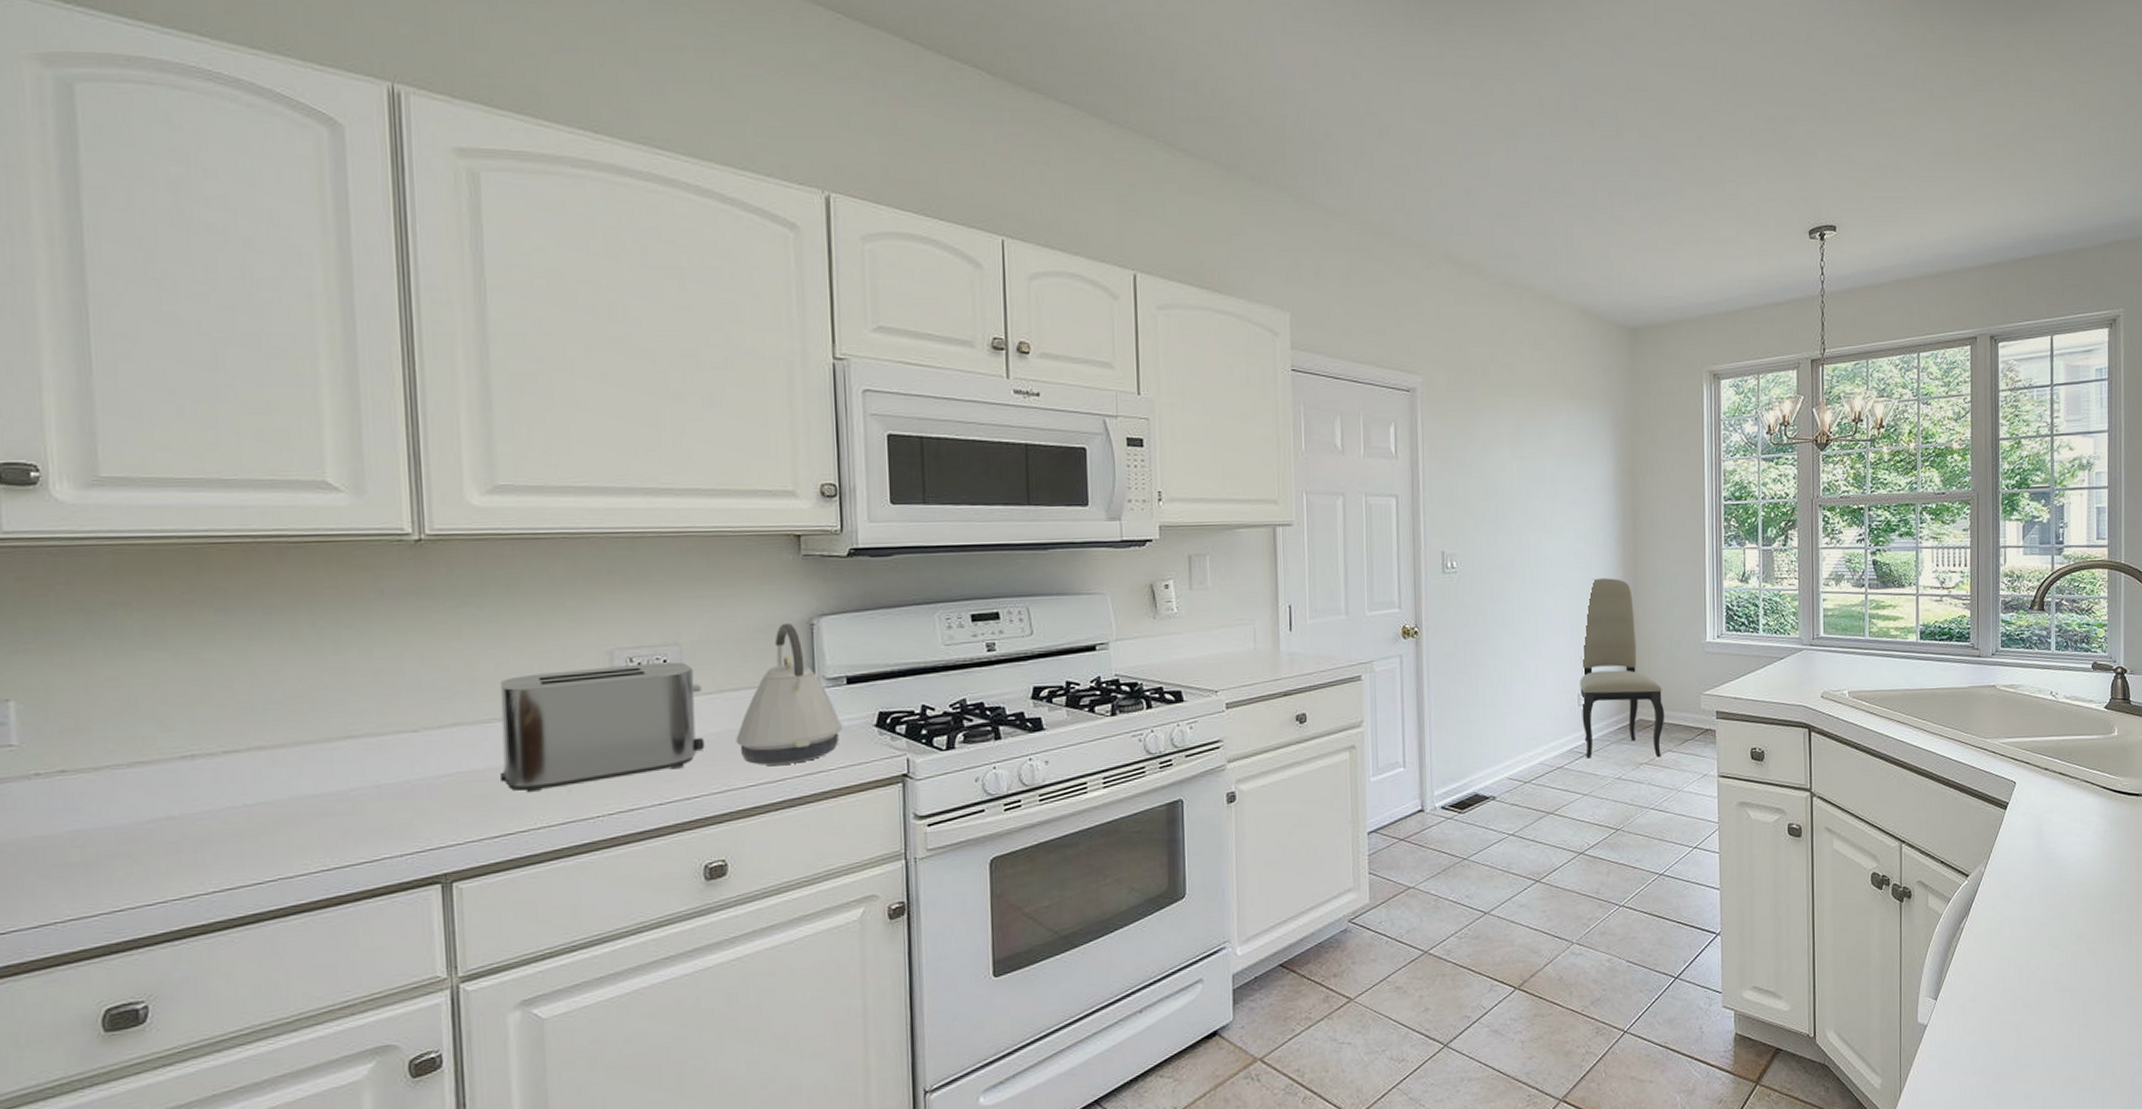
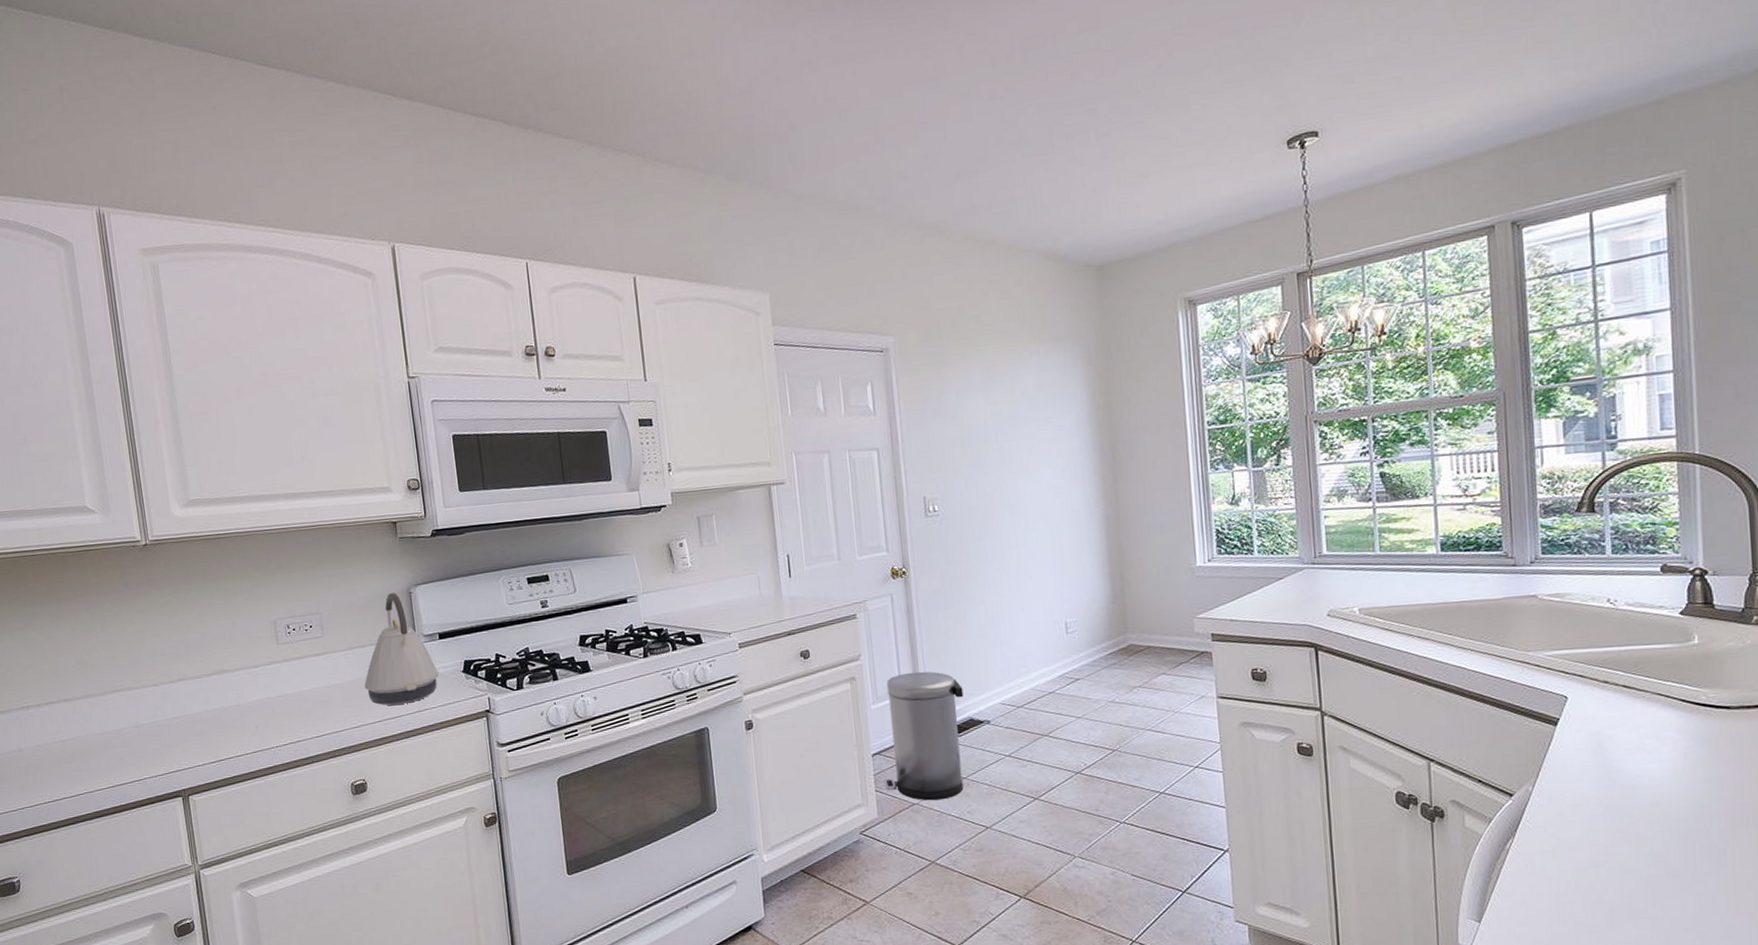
toaster: present [499,662,705,793] -> none [205,627,344,730]
pedal bin: none [1379,741,1470,884] -> present [884,671,964,801]
dining chair: present [1579,578,1665,759] -> none [1065,510,1157,684]

